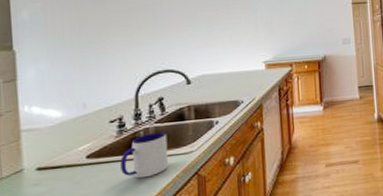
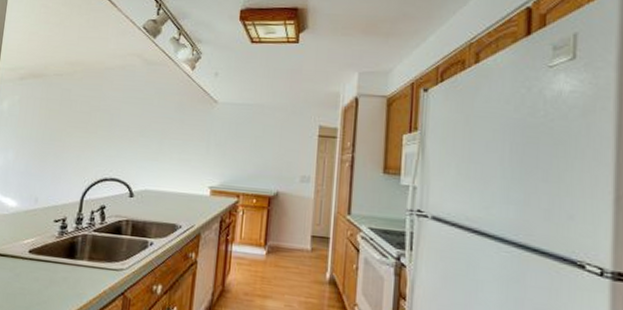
mug: present [120,131,169,179] -> none [55,240,102,286]

